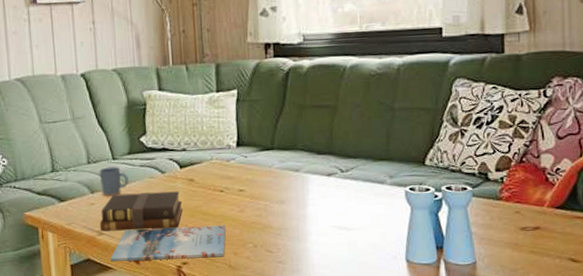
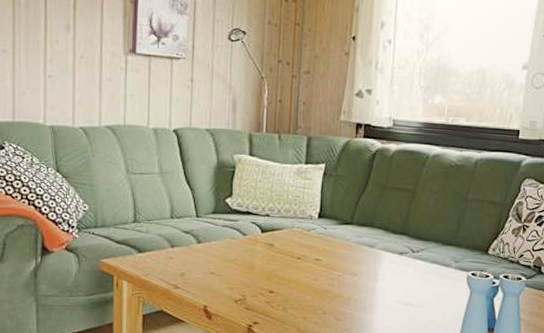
mug: present [99,166,129,196] -> none [181,223,210,252]
bible: present [99,191,183,232] -> none [176,251,260,288]
magazine: present [110,225,226,262] -> none [183,286,299,320]

